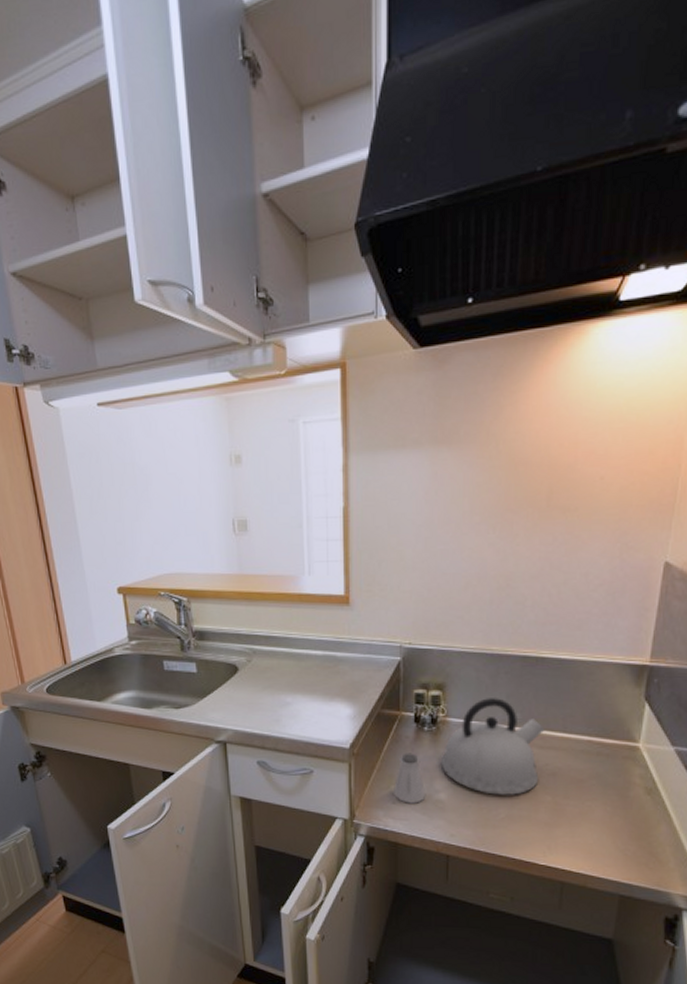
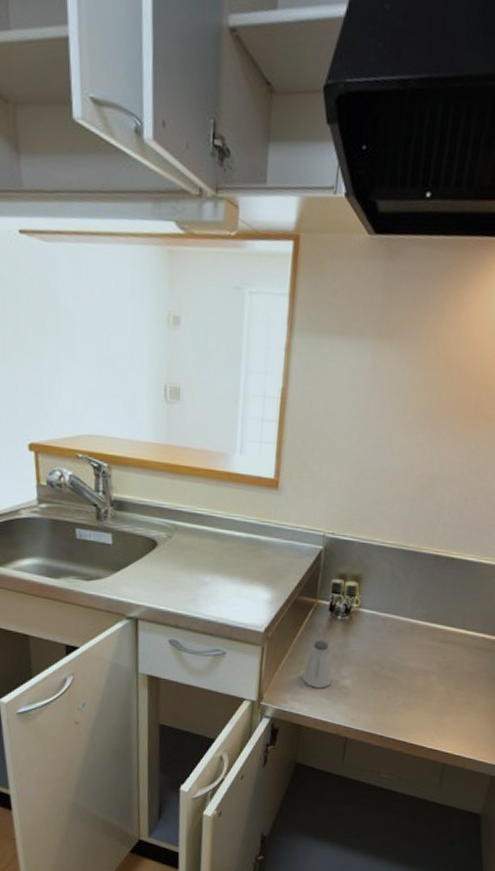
kettle: present [440,698,545,796] -> none [349,592,447,685]

